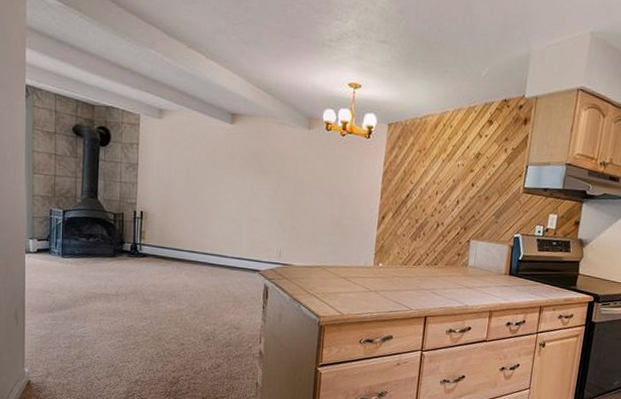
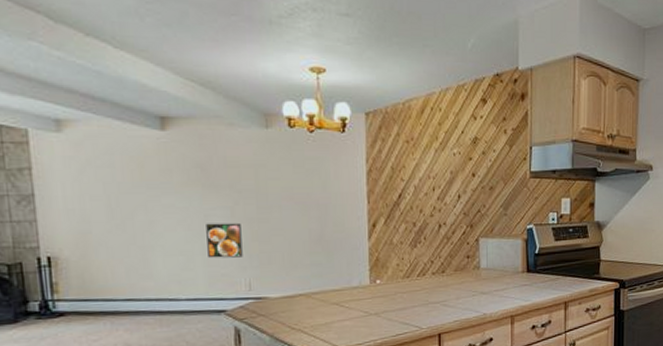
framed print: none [252,200,280,230] -> present [206,222,243,259]

